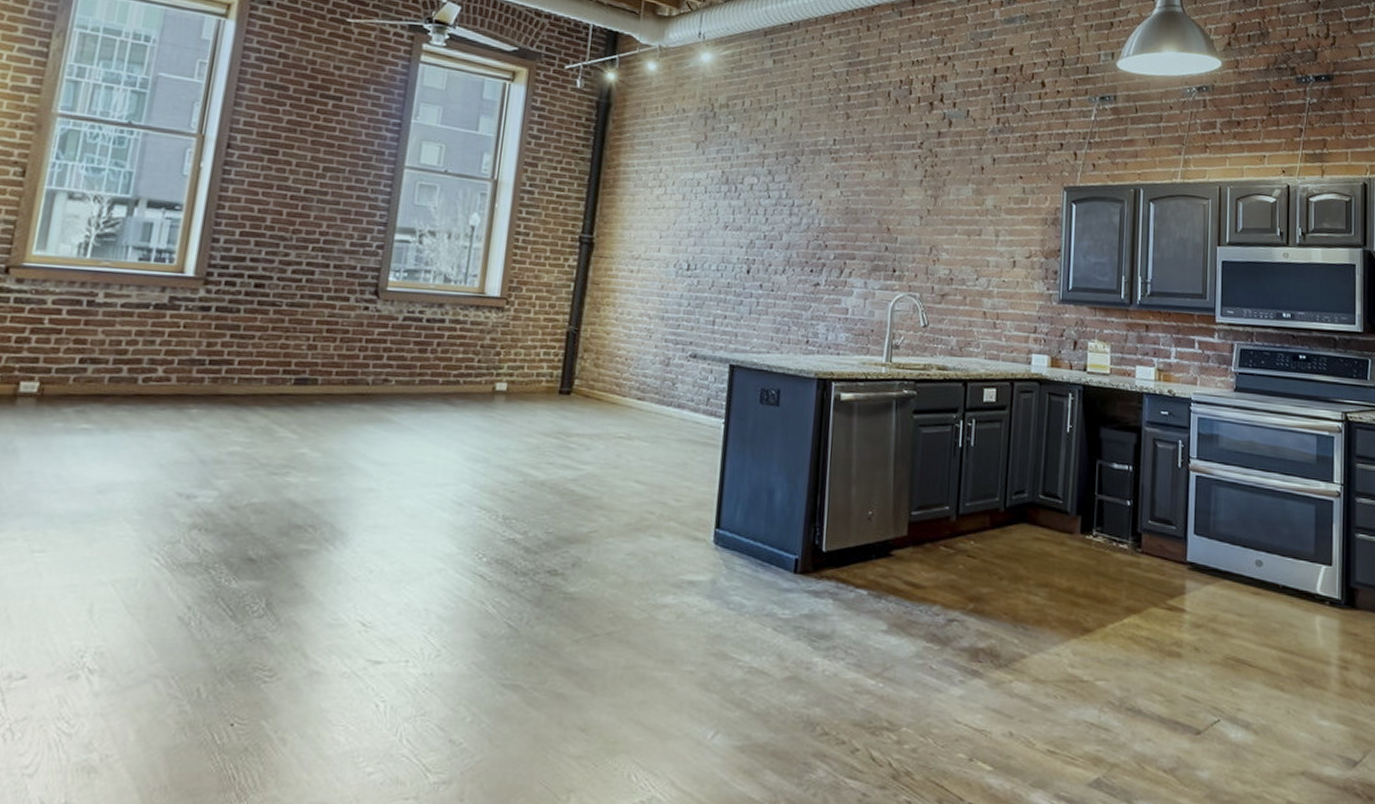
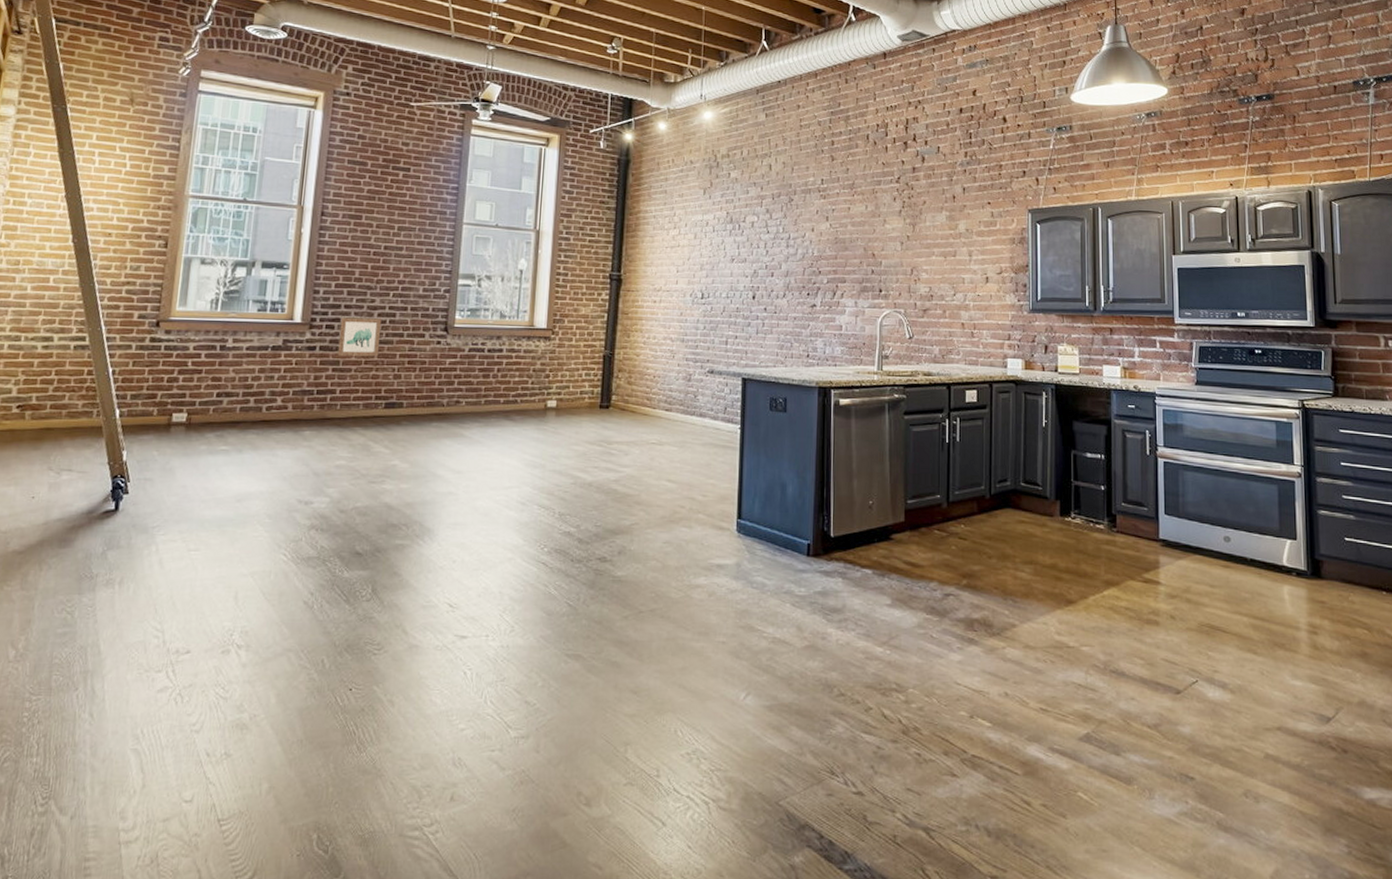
wall art: none [238,272,297,322] -> present [337,317,382,357]

